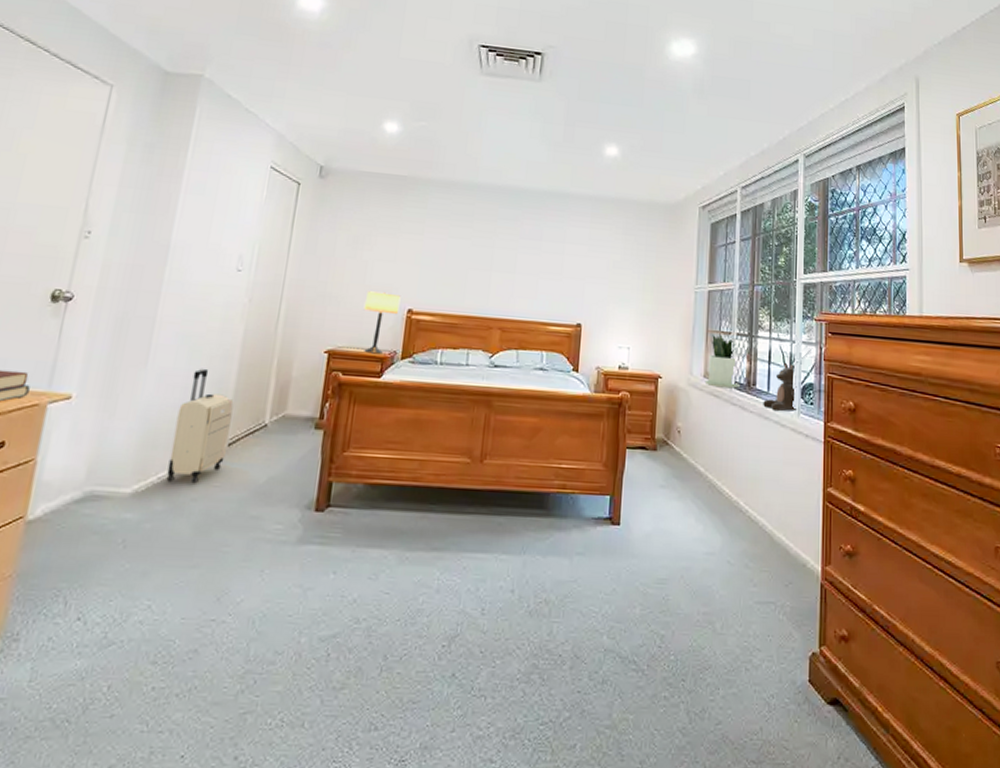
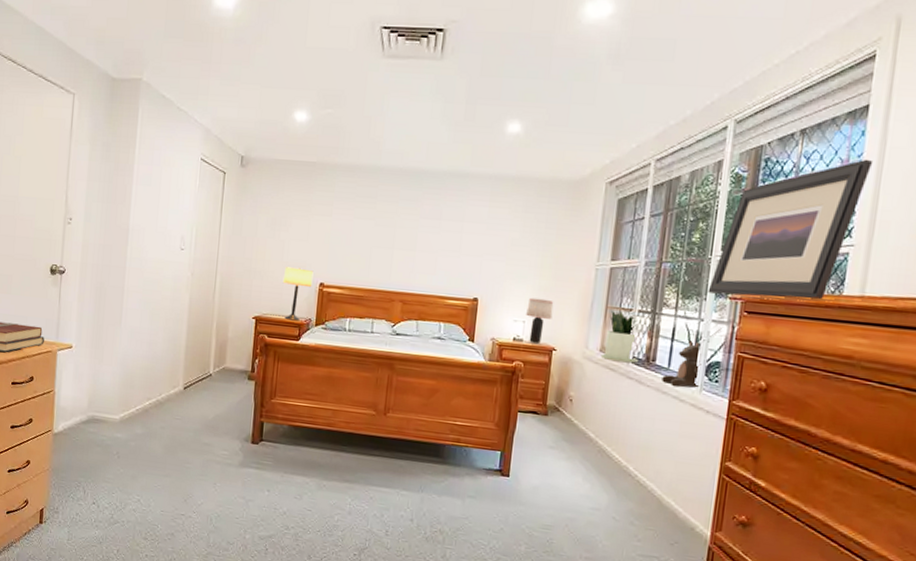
suitcase: present [166,368,234,484] -> none [142,328,186,416]
table lamp: none [630,322,657,372] -> present [526,297,554,345]
picture frame: none [796,193,914,320] -> present [707,159,874,300]

